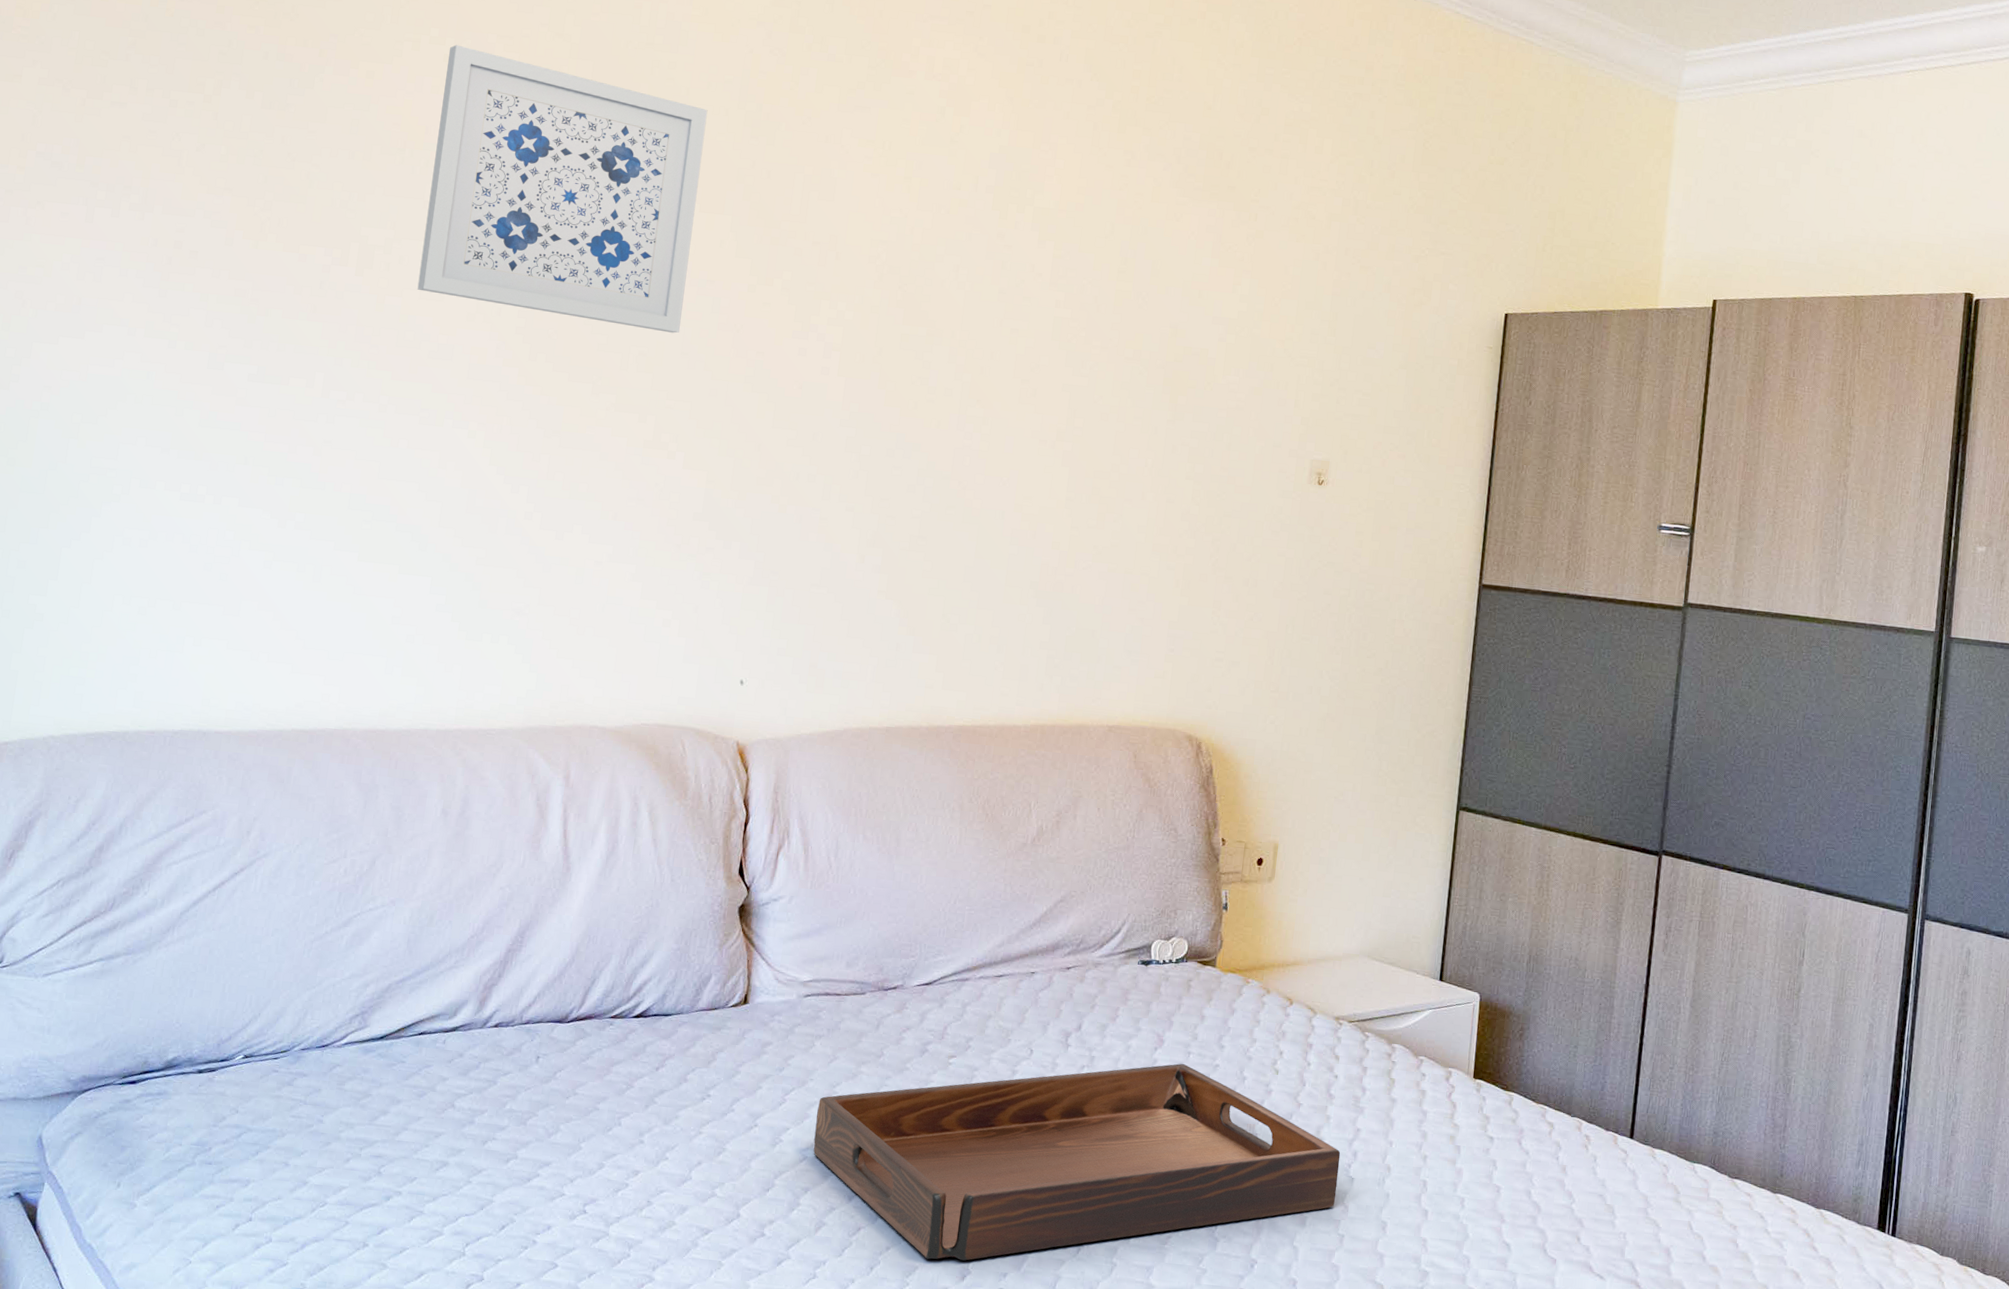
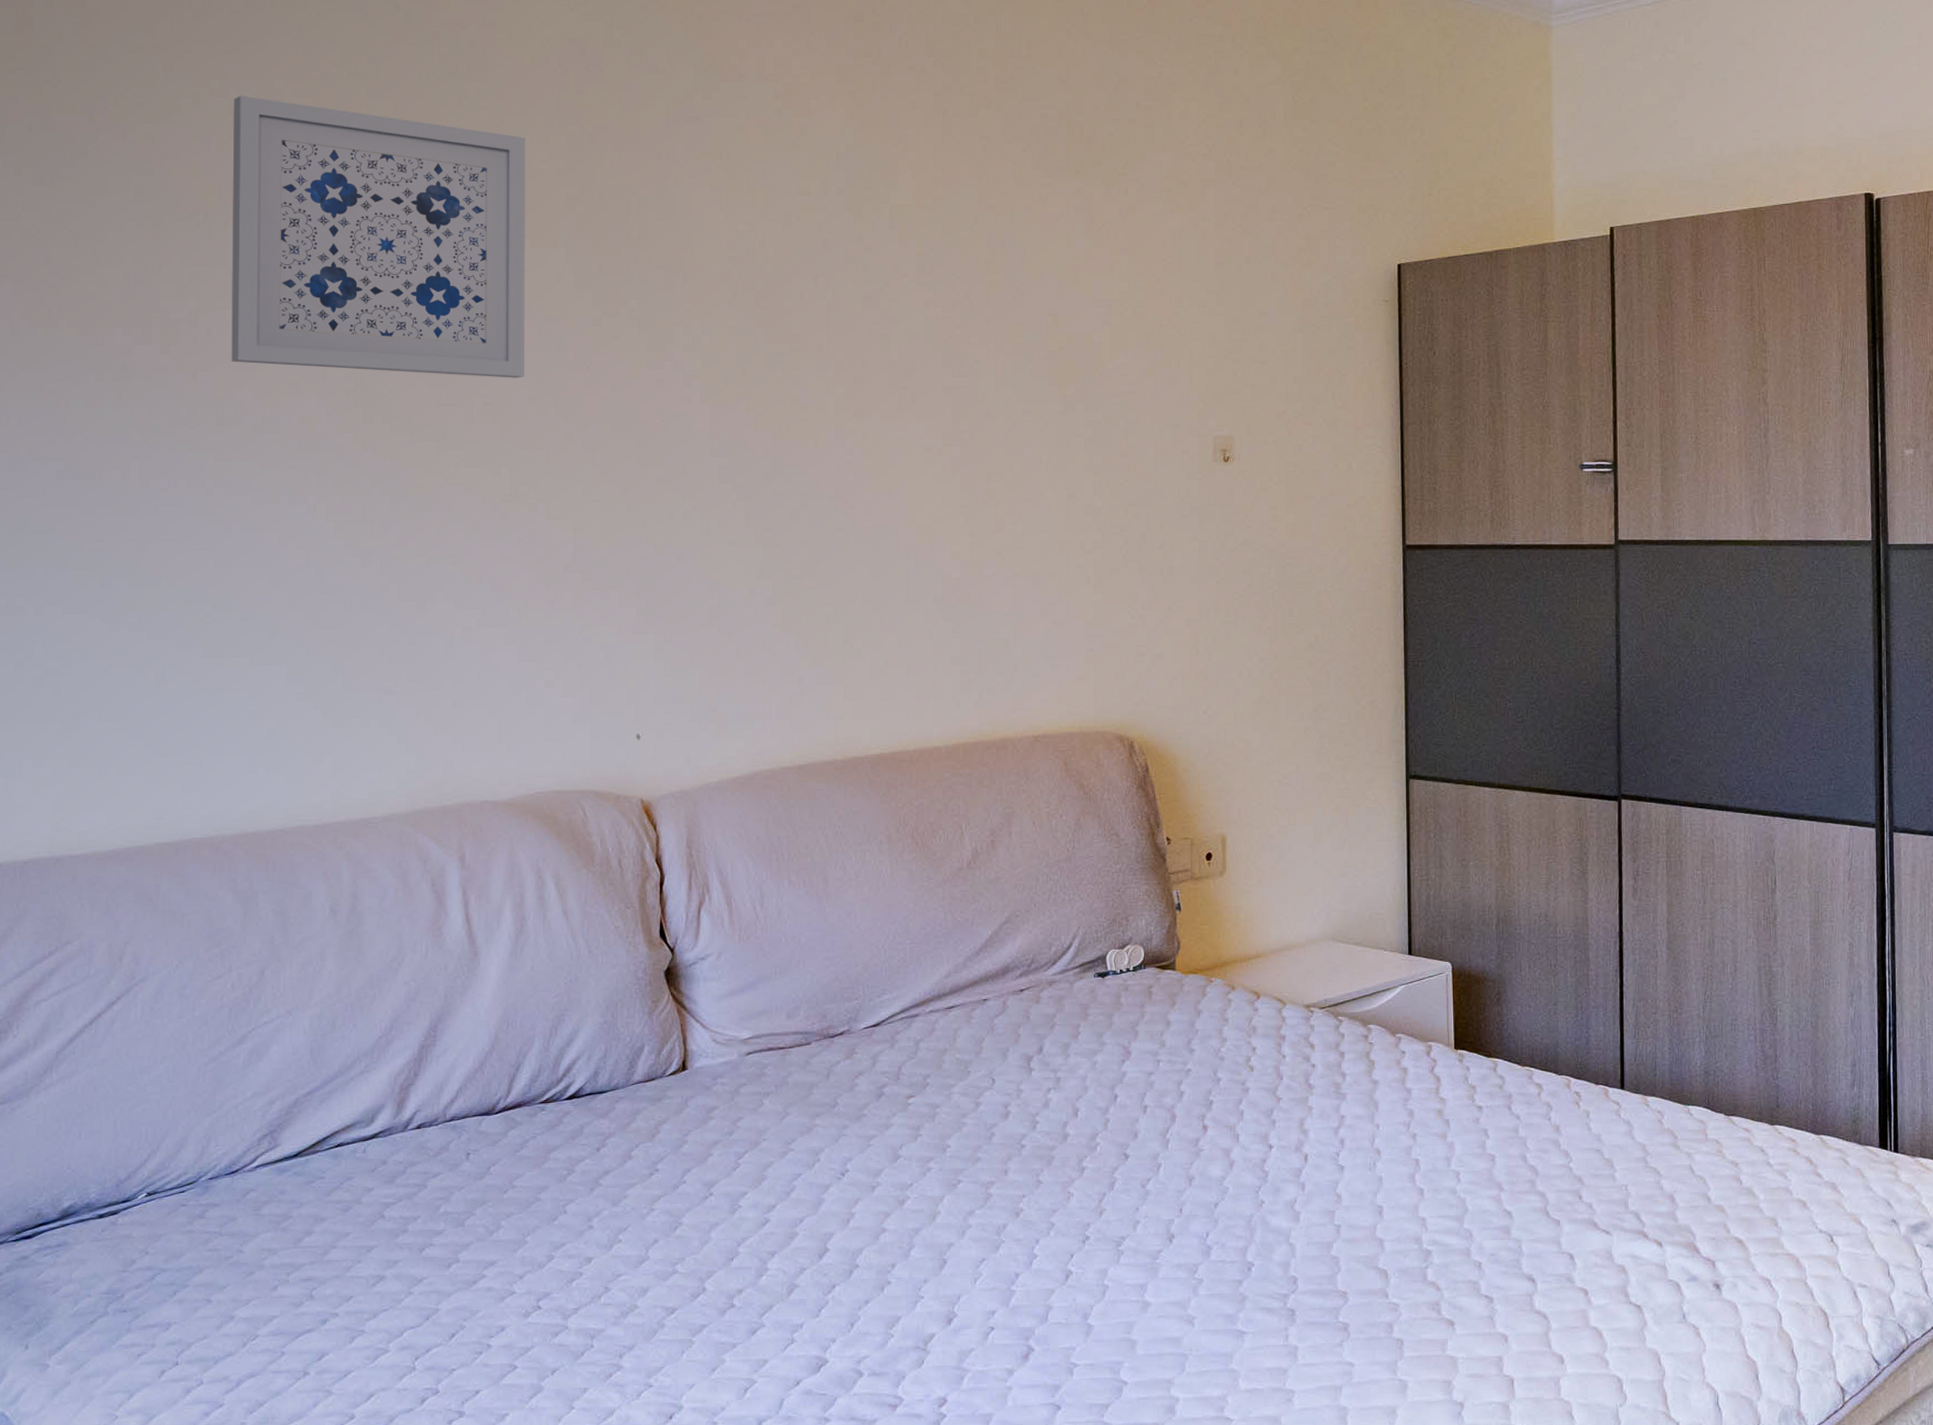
serving tray: present [813,1063,1341,1261] -> none [774,1073,1328,1308]

